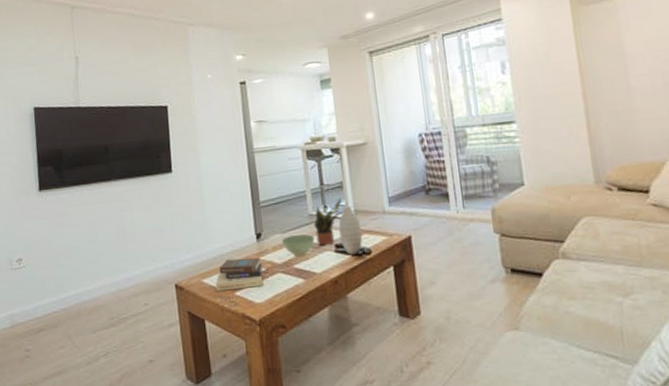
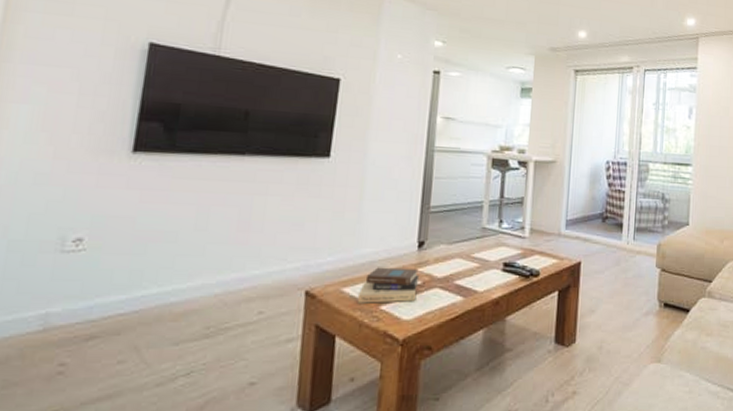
bowl: present [281,234,315,258] -> none [446,247,484,273]
potted plant: present [313,198,341,246] -> none [484,215,519,264]
vase: present [338,206,363,256] -> none [510,223,535,277]

